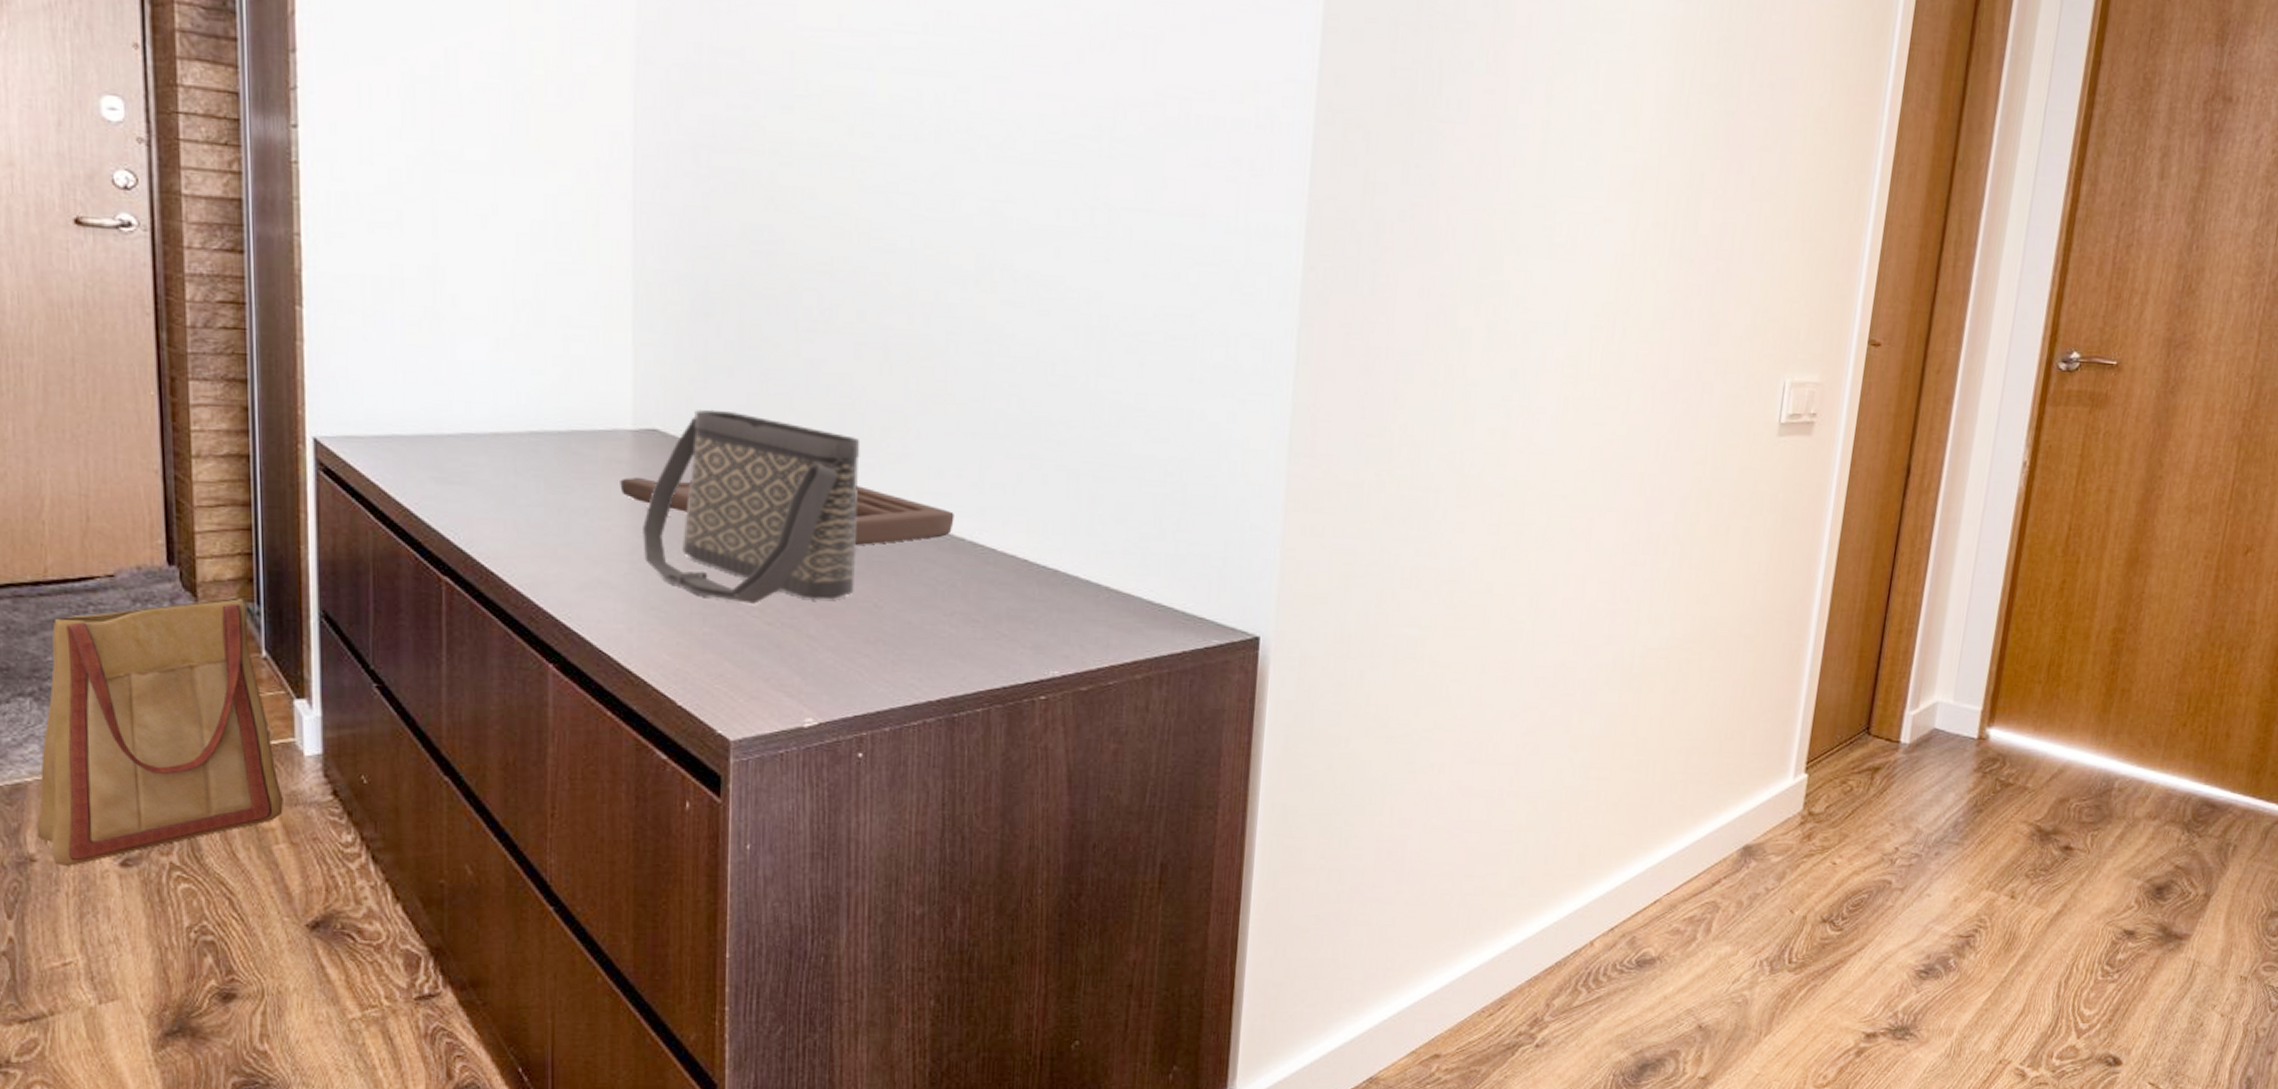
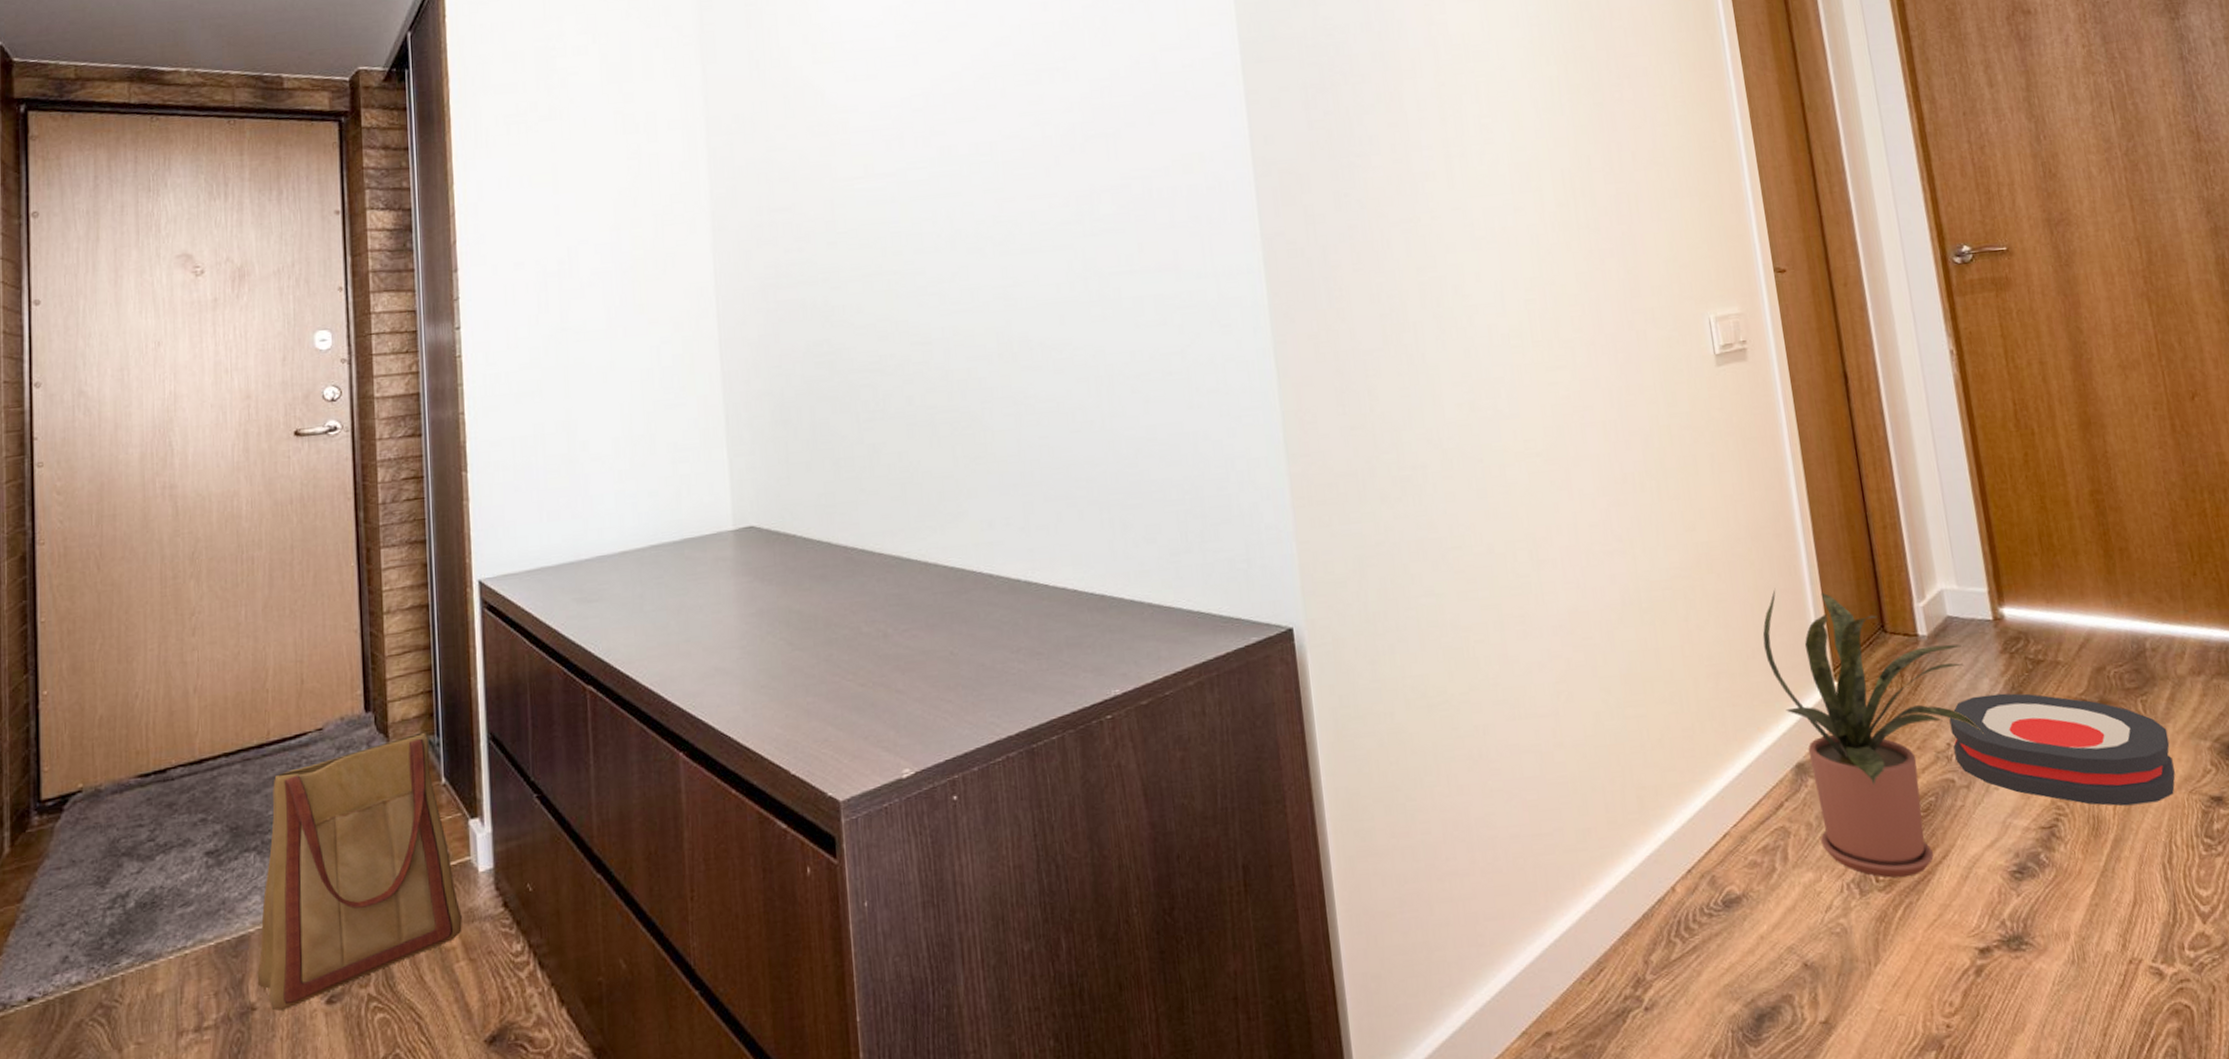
decorative tray: present [620,476,954,545] -> none [726,547,1009,600]
handbag: present [641,409,860,604] -> none [748,500,931,670]
house plant: none [1744,676,1941,963] -> present [1762,589,1984,878]
robot vacuum: none [1899,808,2107,928] -> present [1949,693,2176,807]

